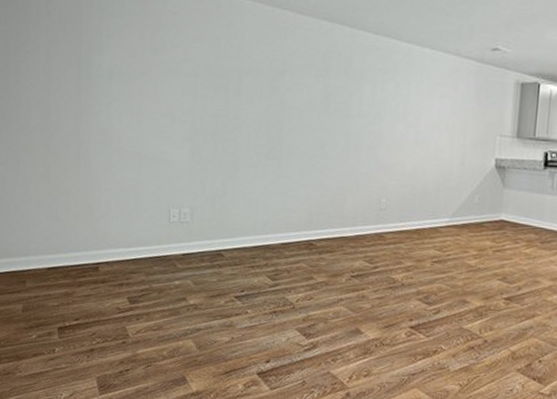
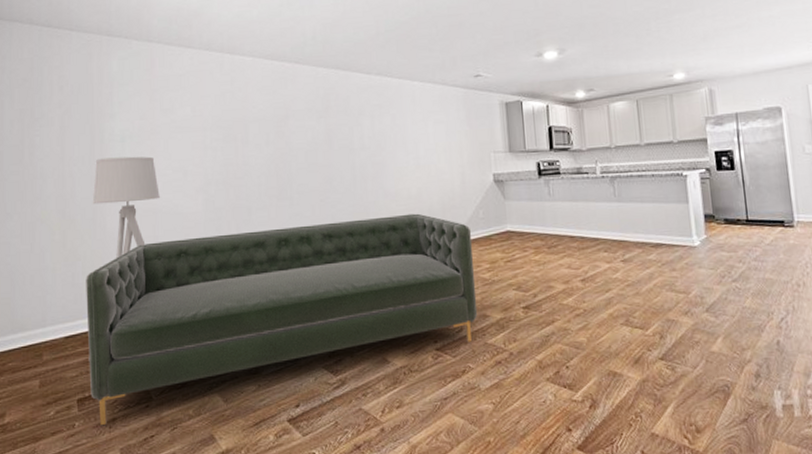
sofa: none [69,186,463,355] -> present [86,213,478,426]
floor lamp: none [77,93,146,198] -> present [92,156,160,258]

